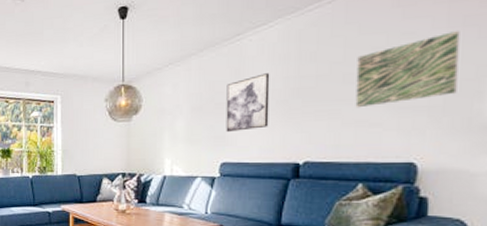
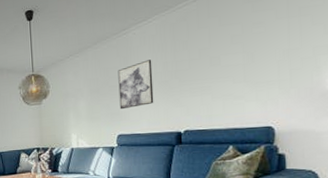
wall art: present [355,30,460,108] -> none [220,19,300,85]

